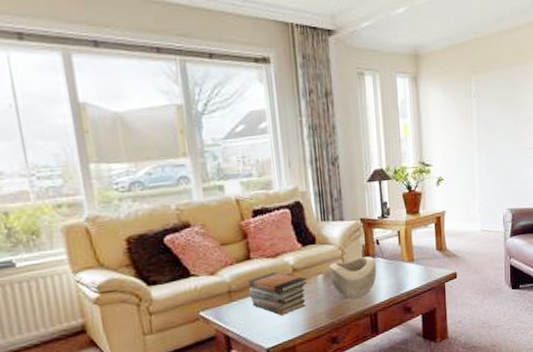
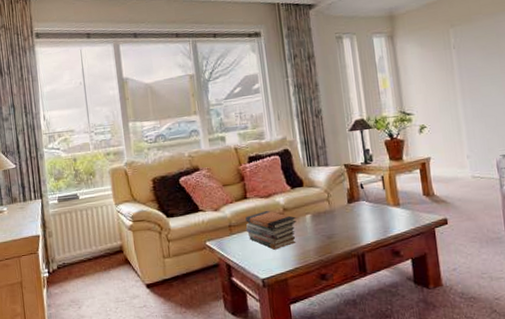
decorative bowl: present [329,256,377,299] -> none [316,199,362,239]

